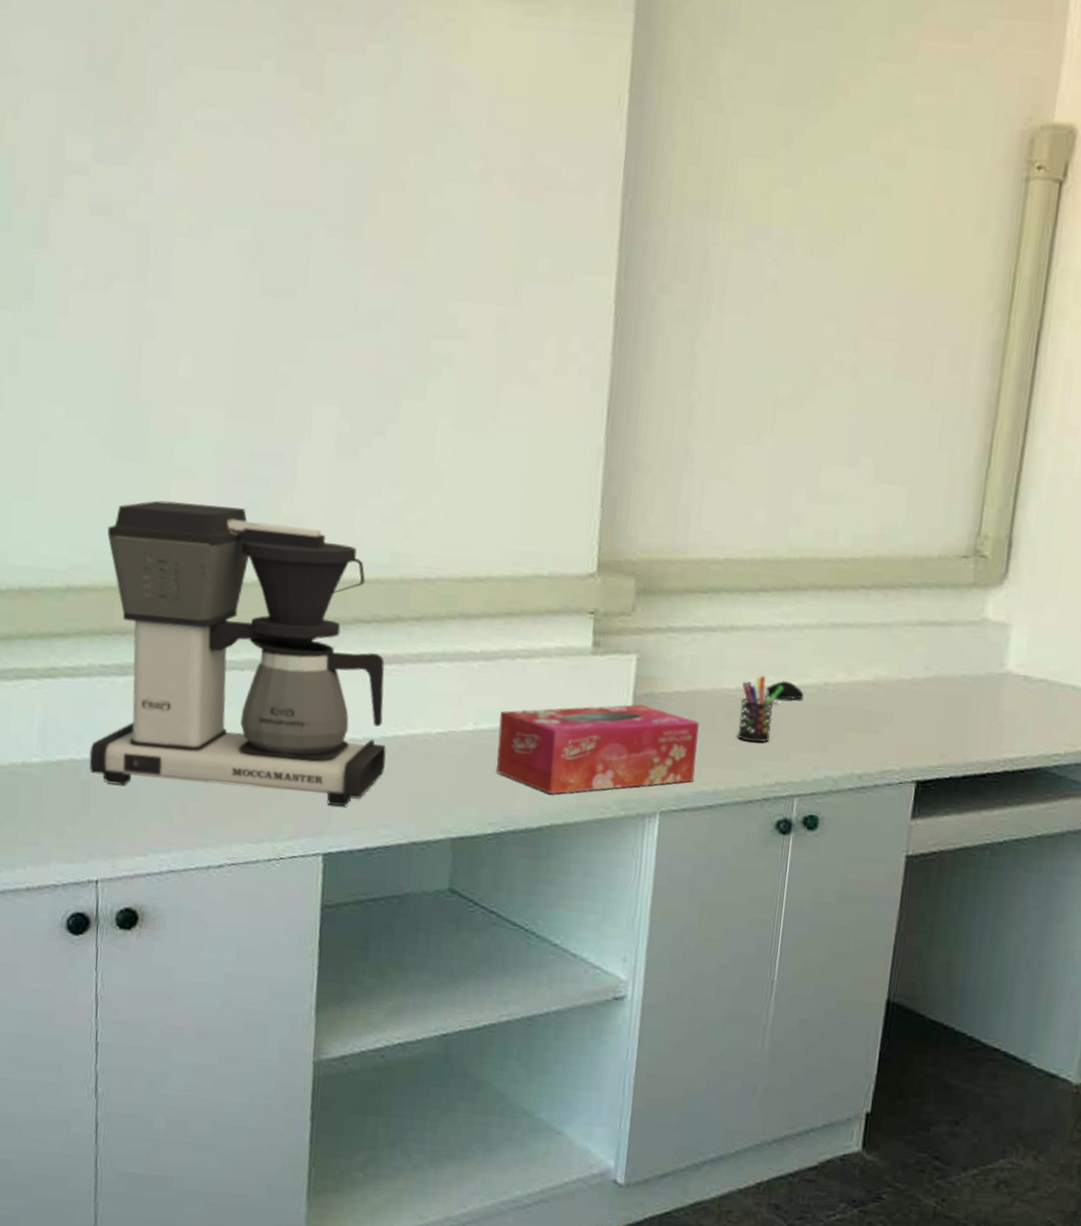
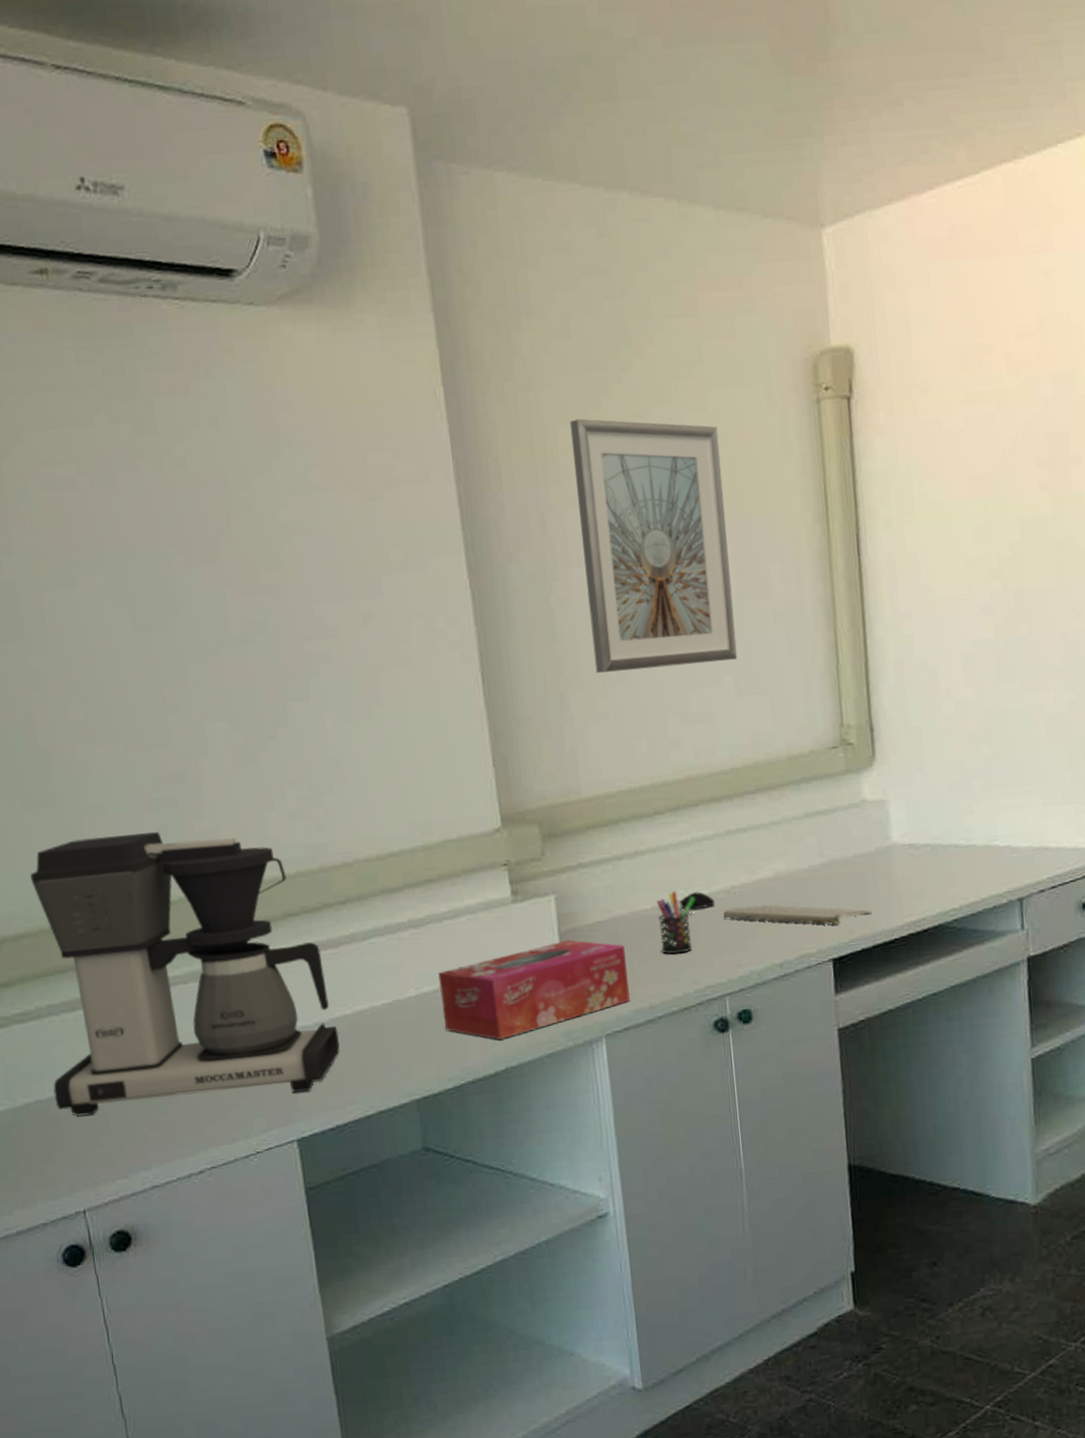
picture frame: none [728,153,912,443] -> present [569,418,738,673]
keyboard: none [809,706,969,745] -> present [723,905,872,925]

